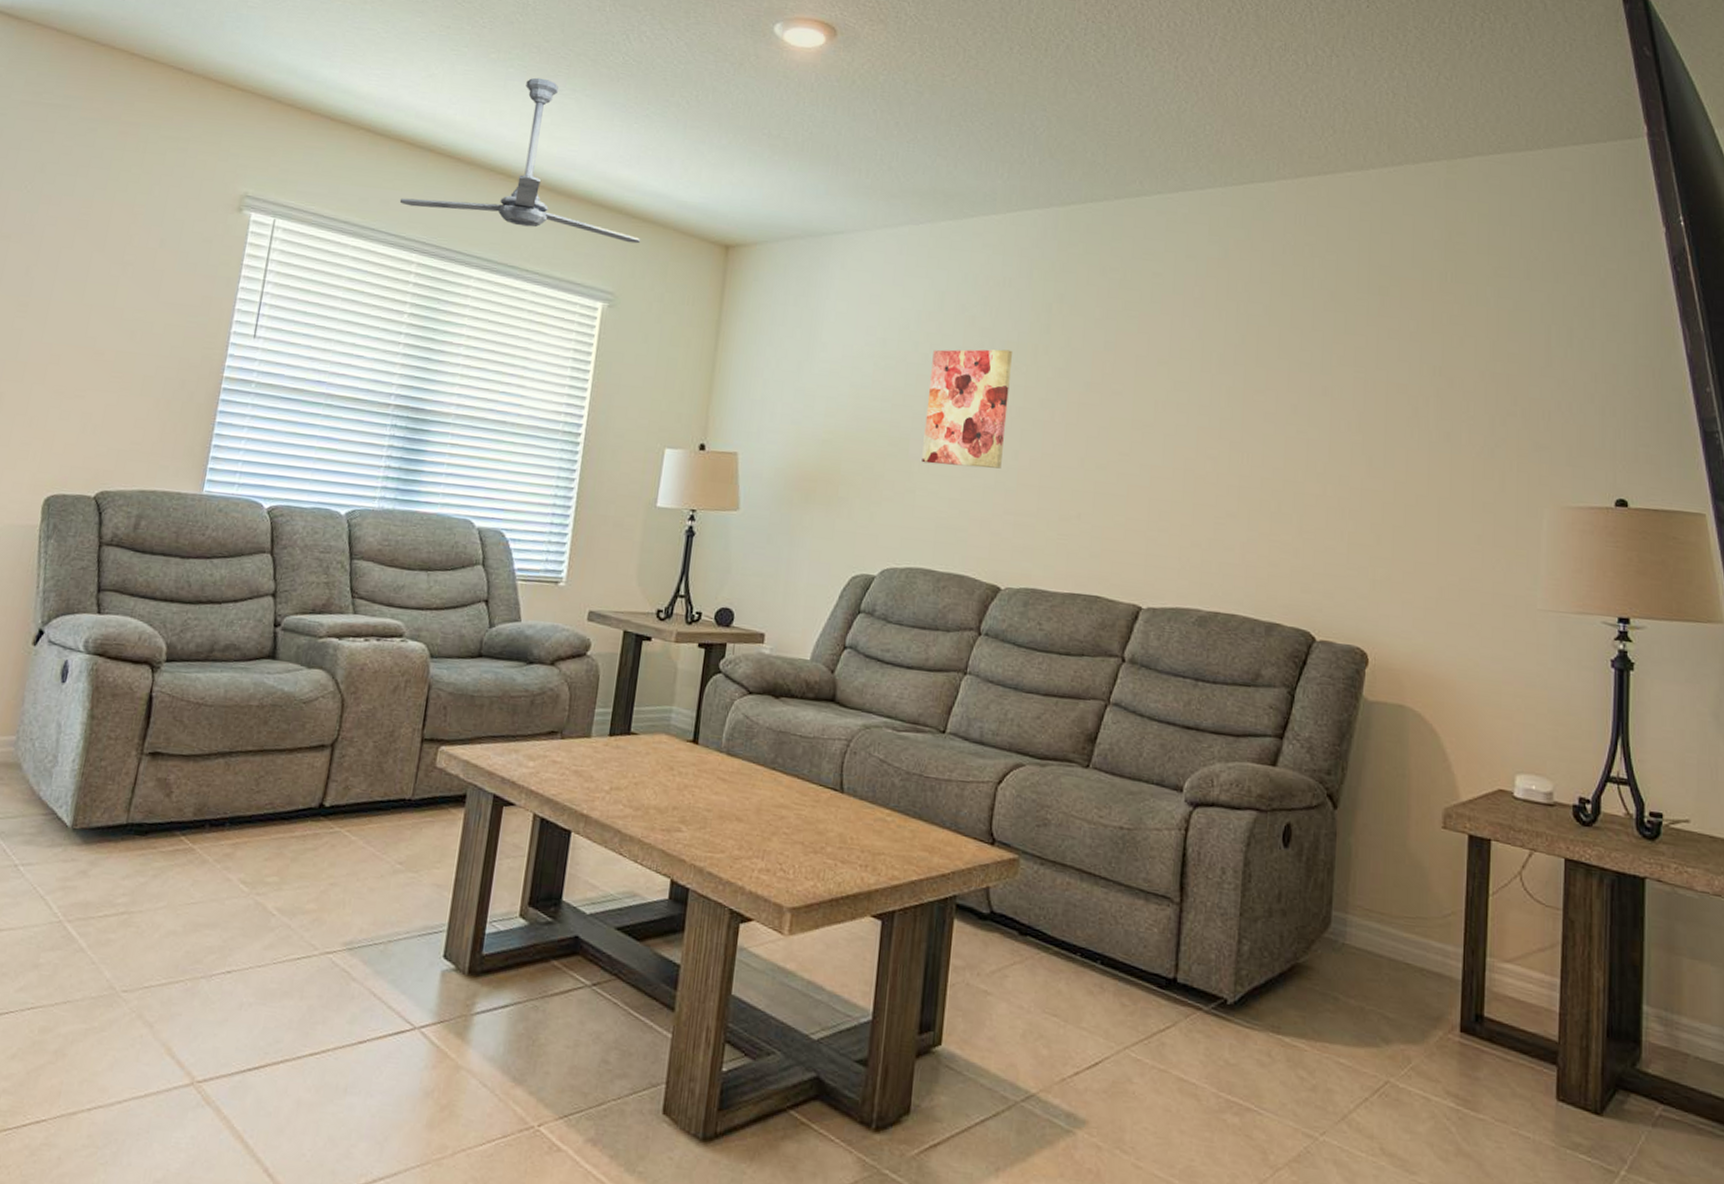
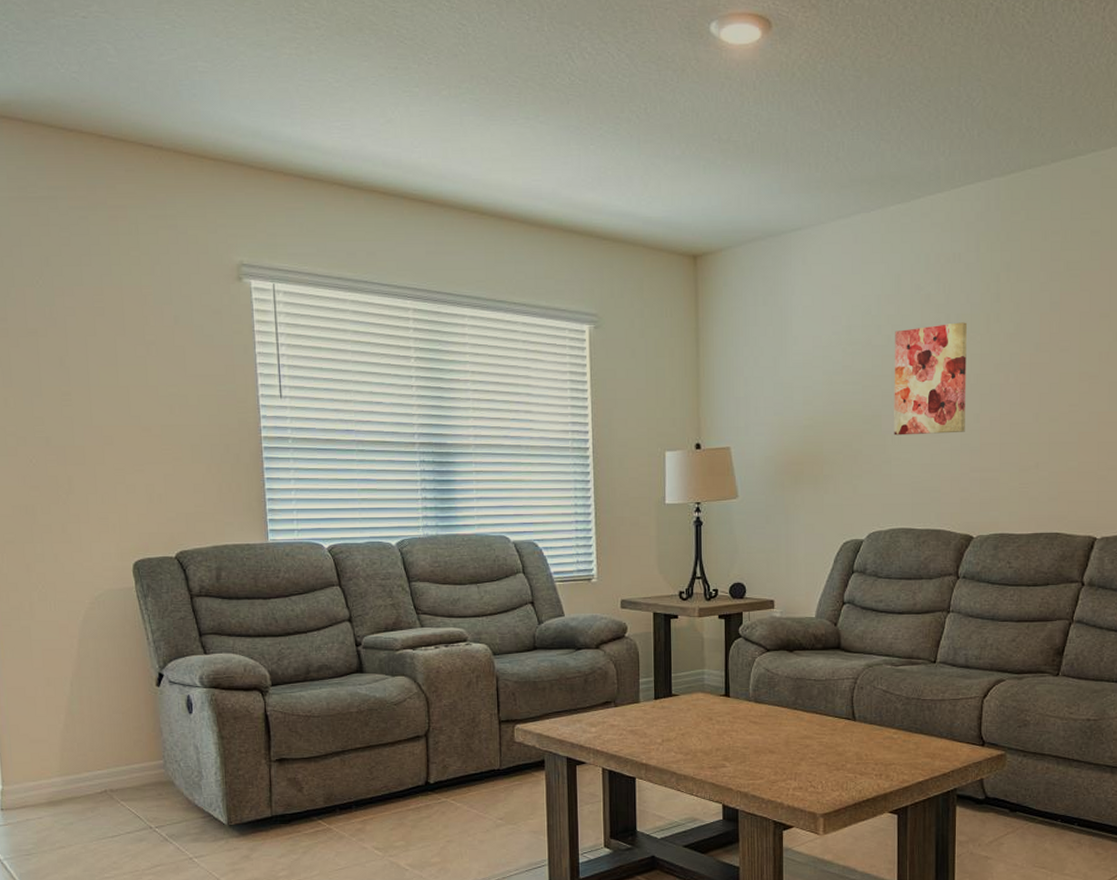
ceiling fan: present [399,77,641,244] -> none [385,110,615,264]

